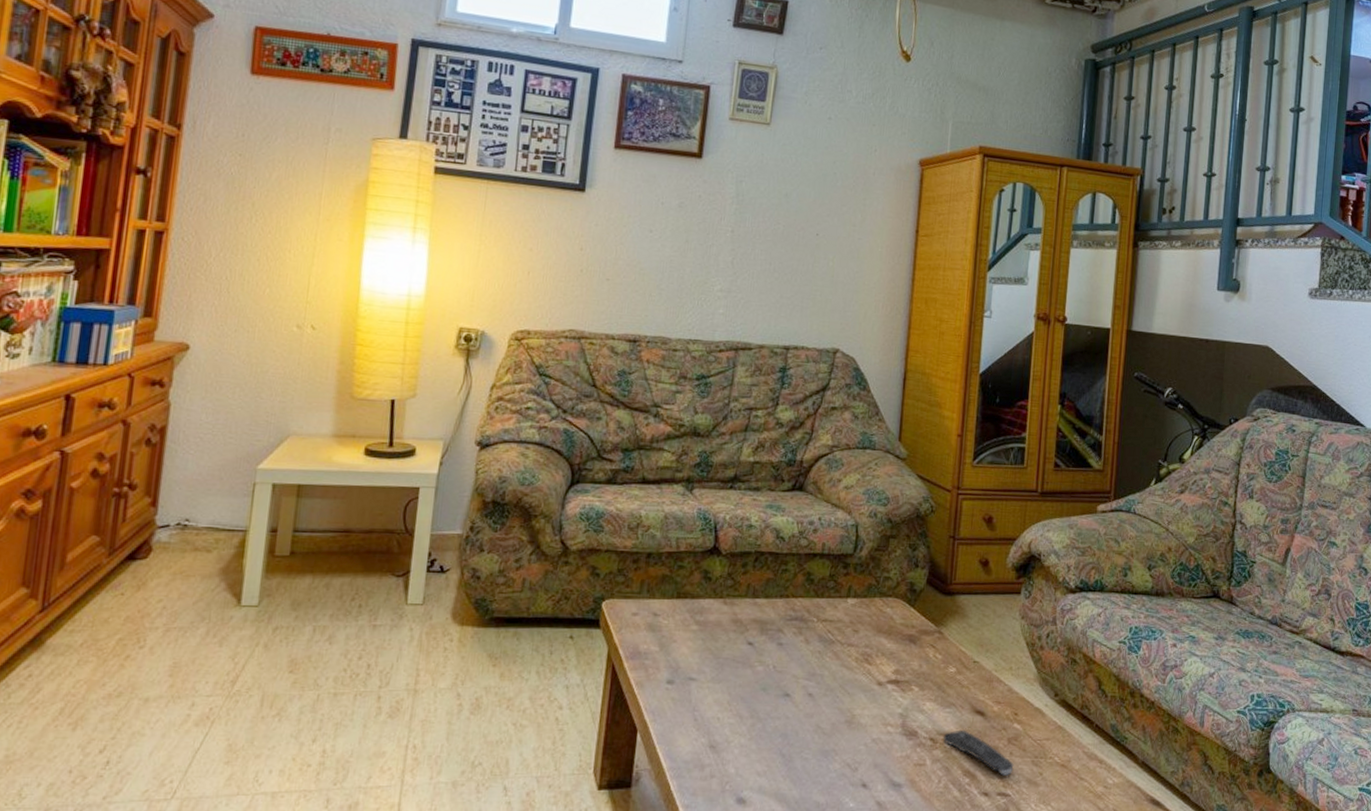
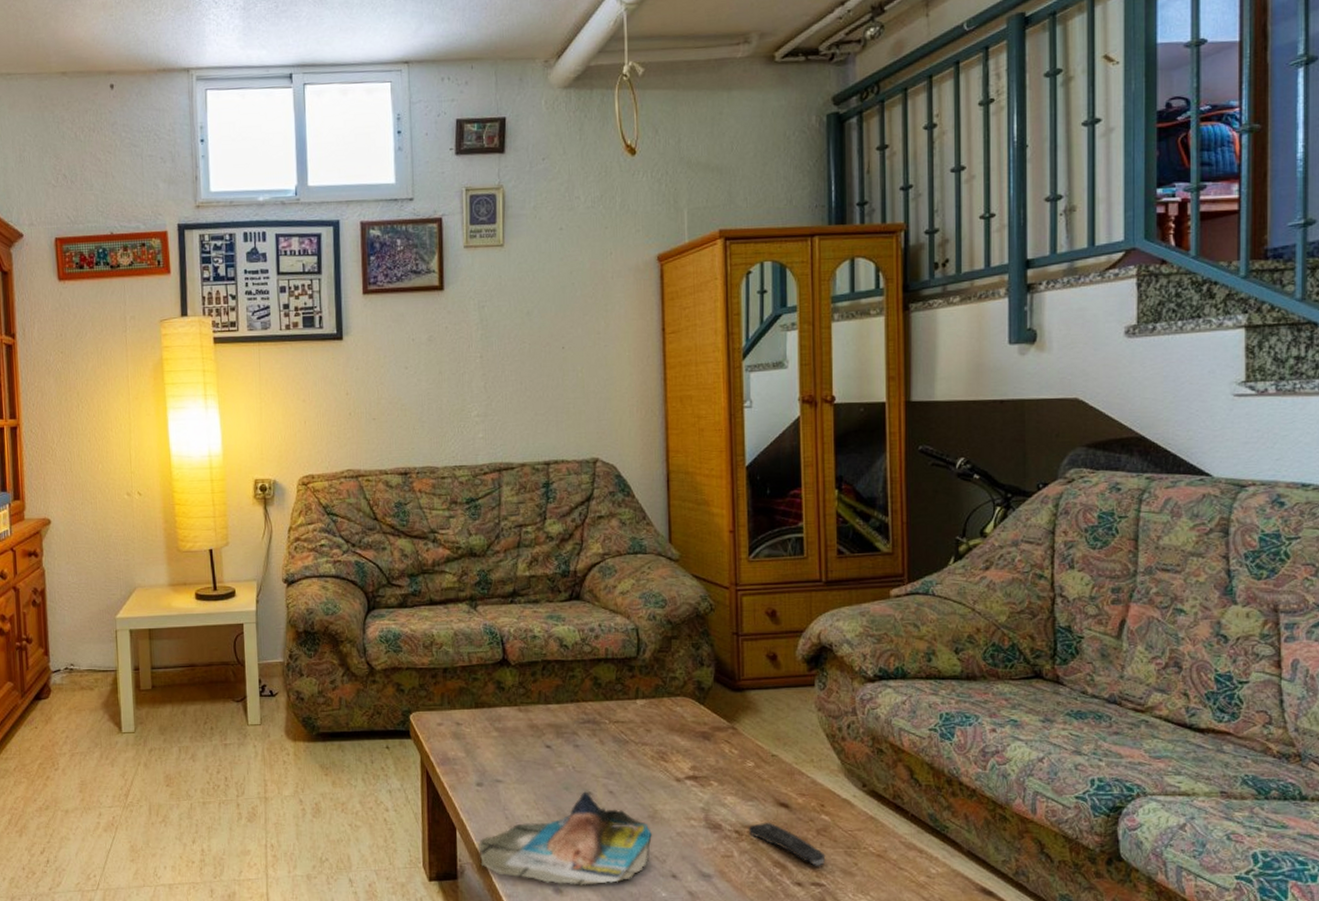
magazine: none [659,693,847,795] -> present [478,791,652,885]

